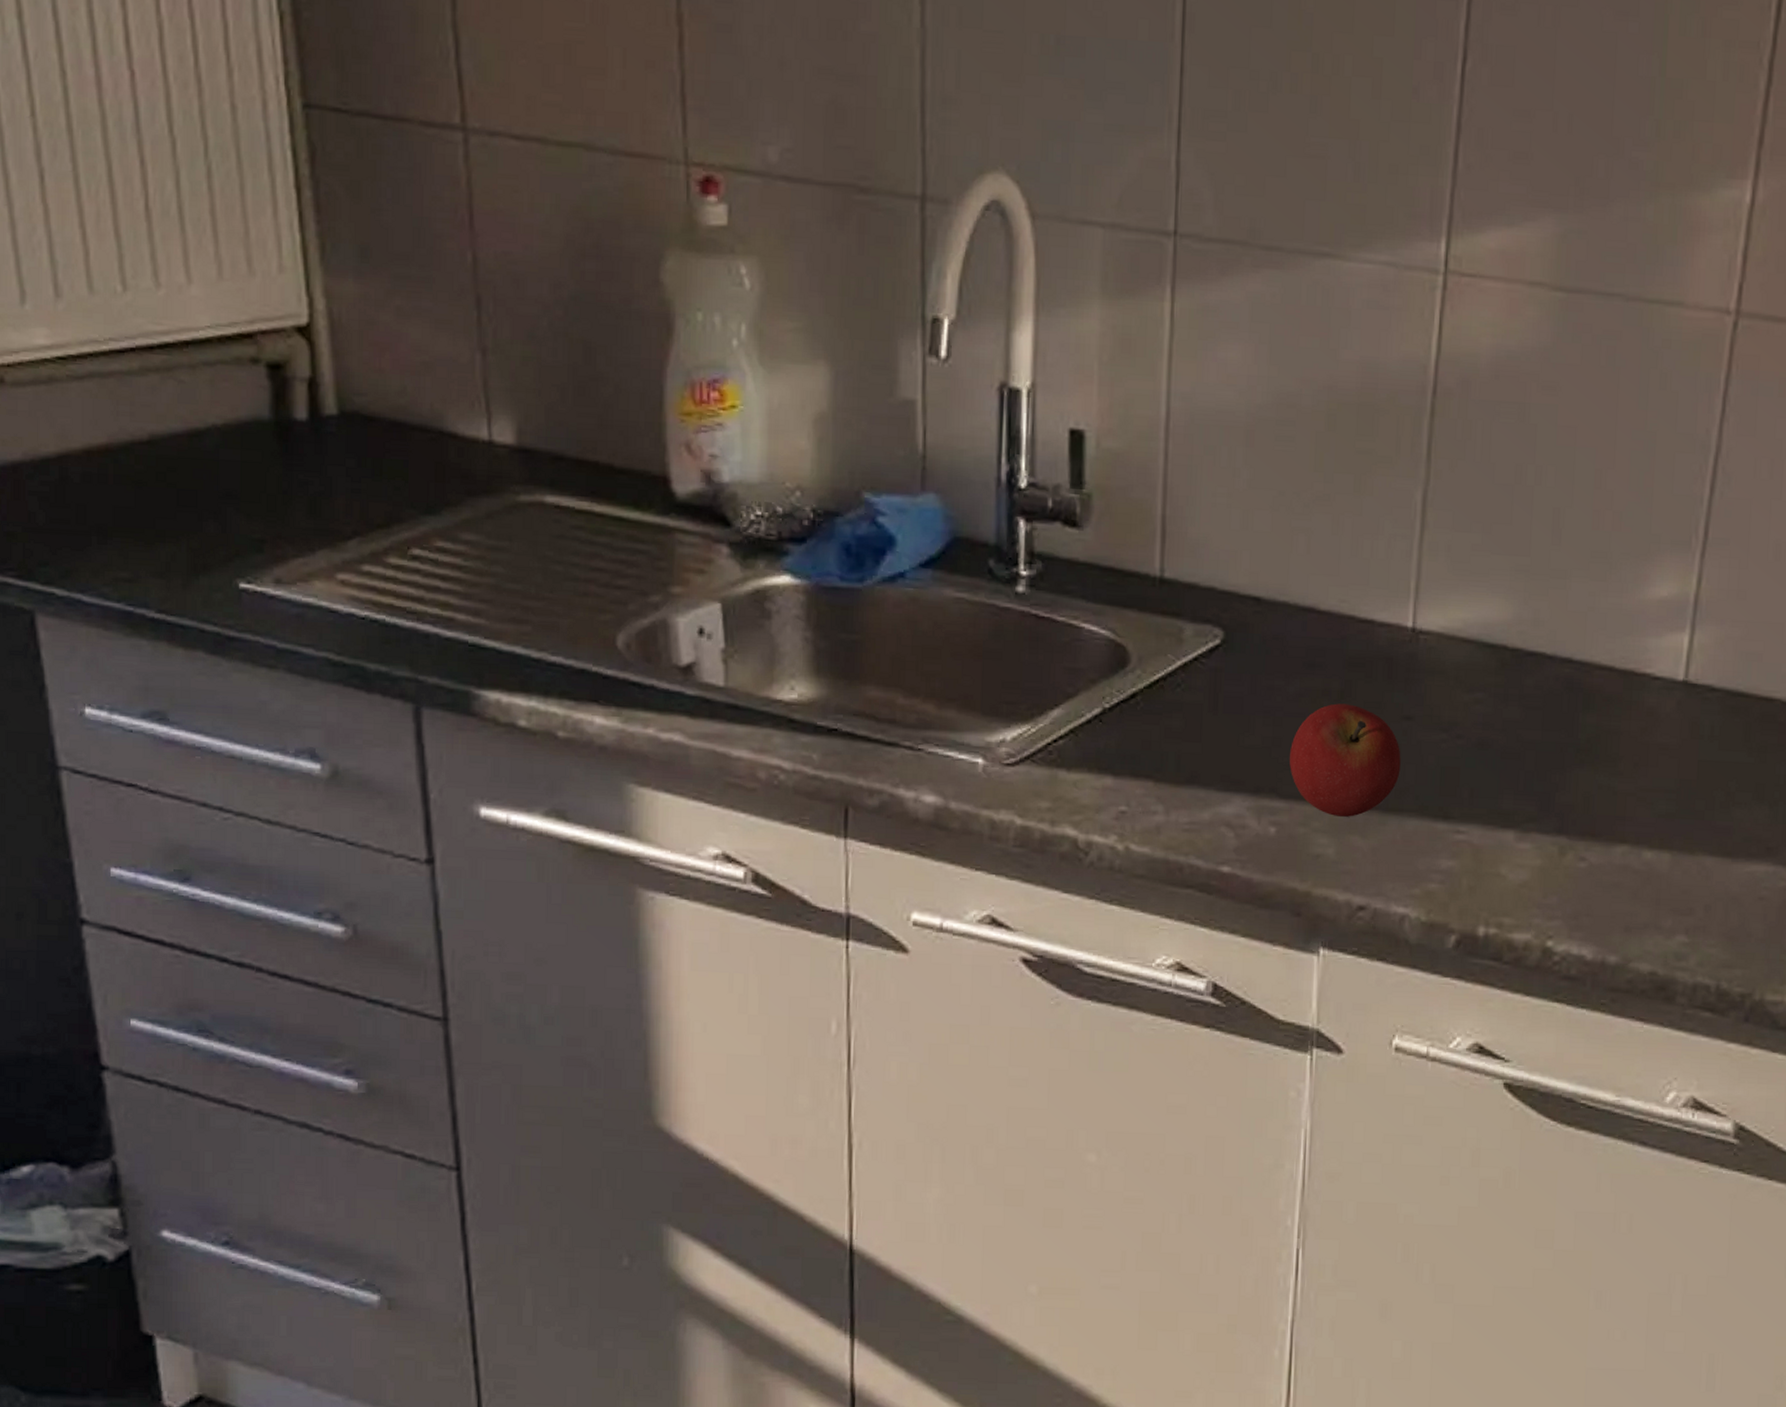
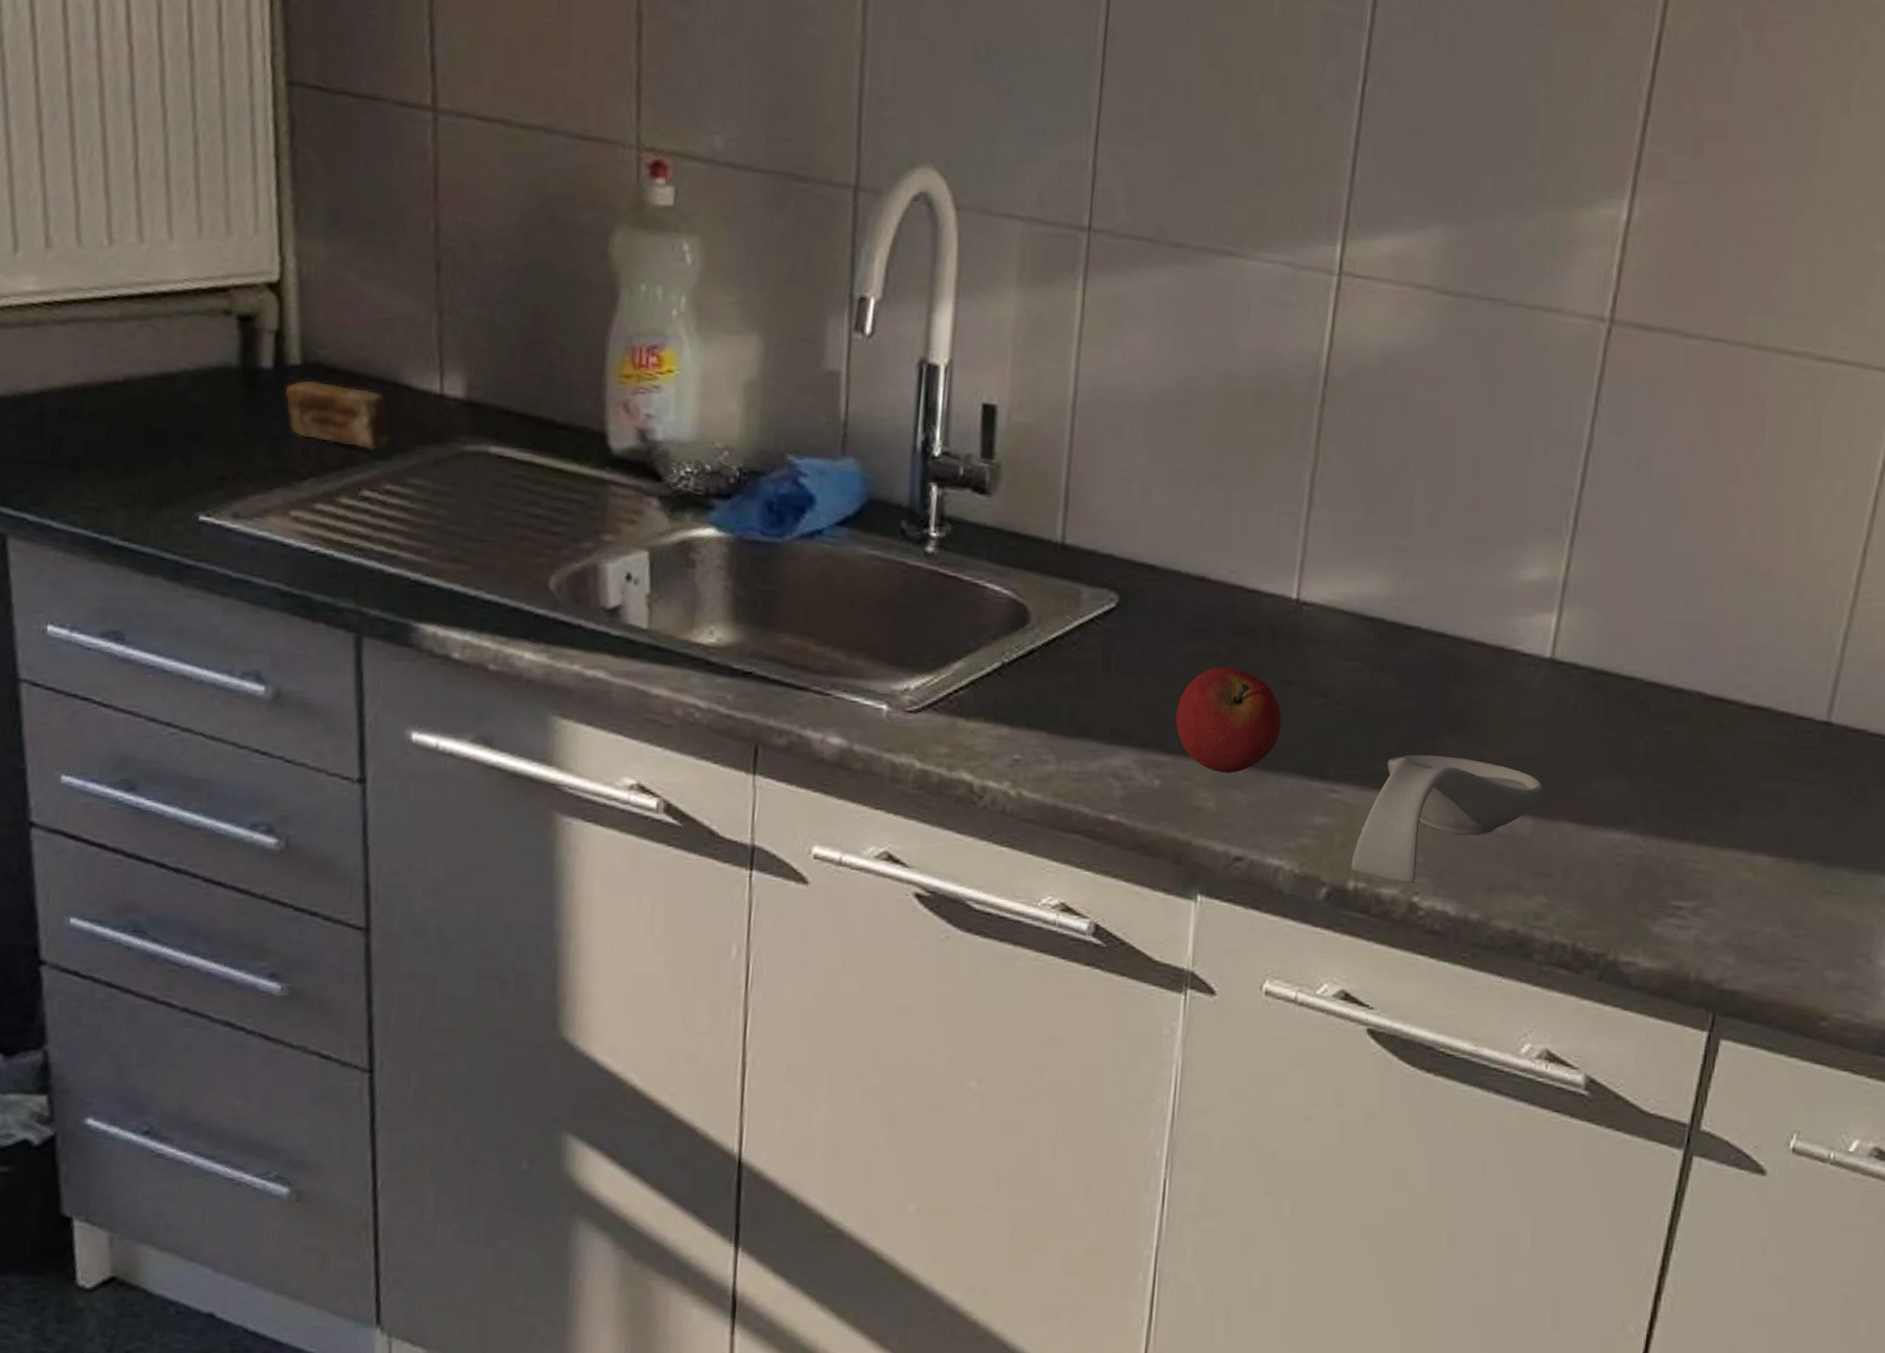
soap bar: none [322,431,438,505] -> present [285,379,391,451]
spoon rest: none [1480,789,1681,927] -> present [1351,754,1544,884]

